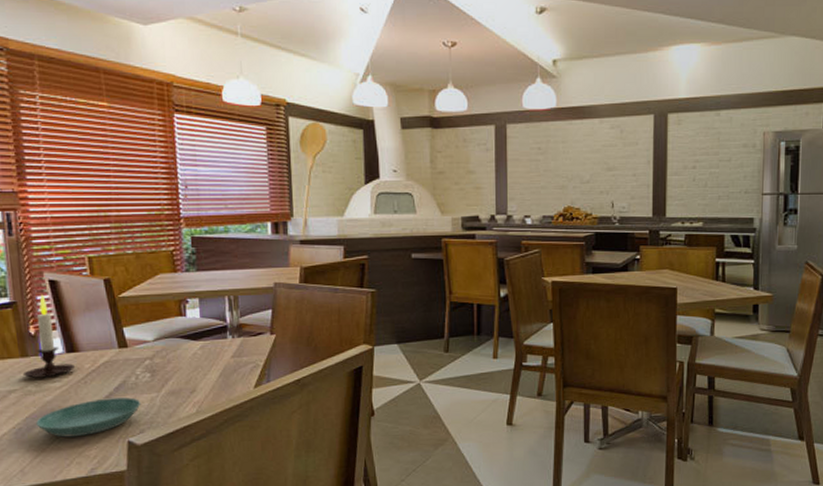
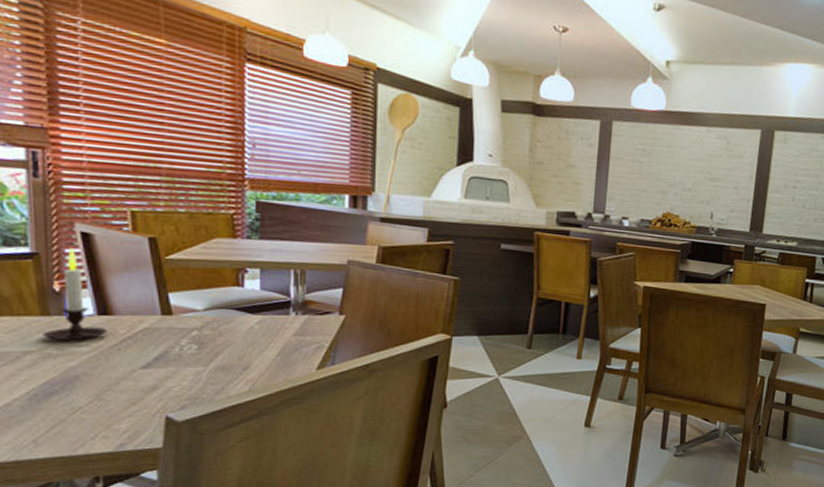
saucer: present [36,397,141,438] -> none [55,368,185,408]

